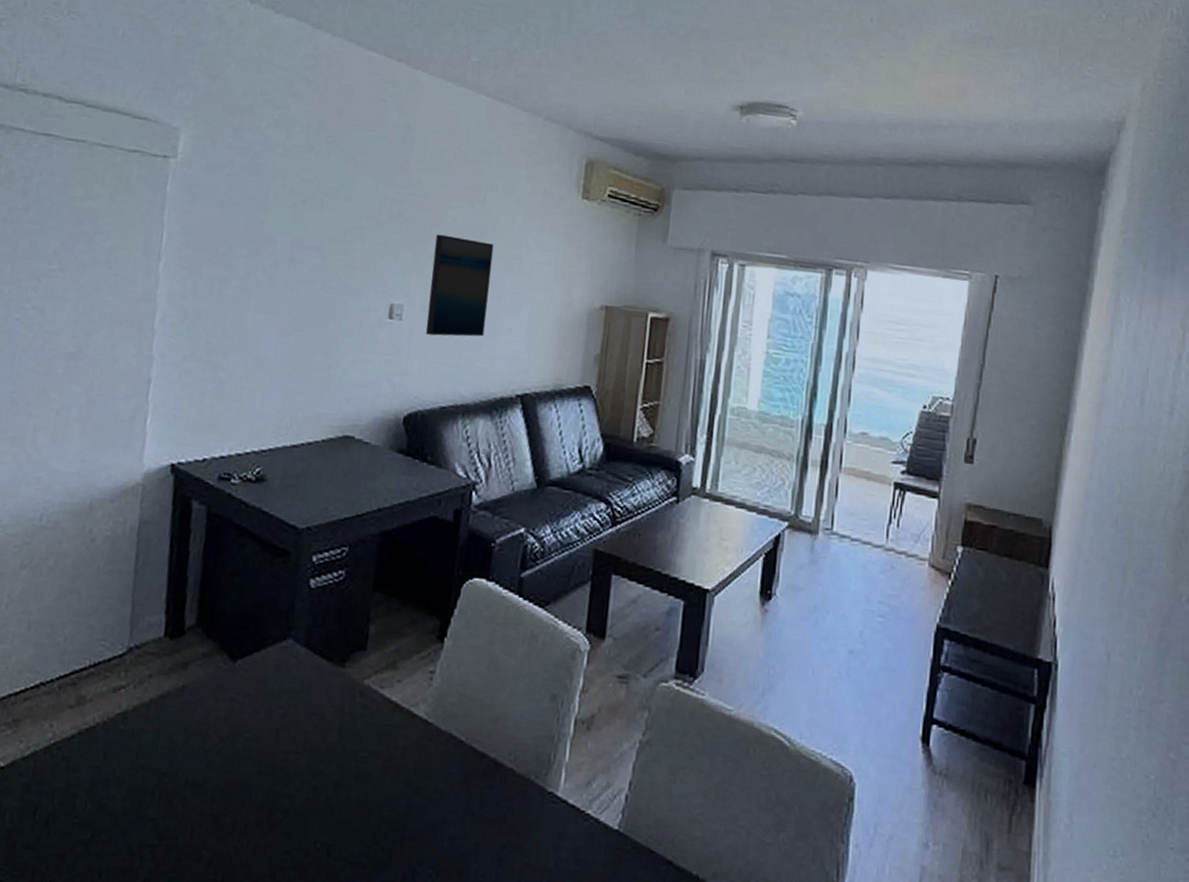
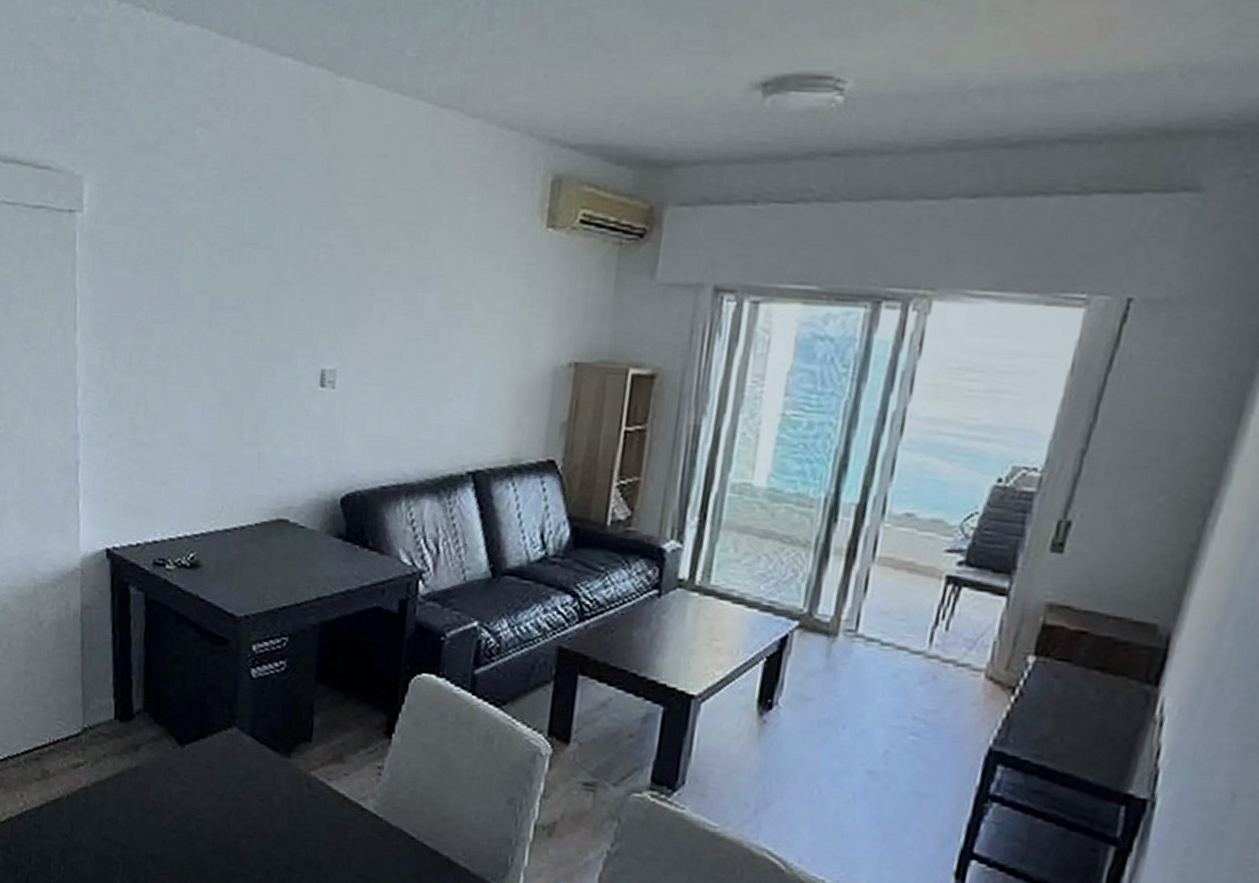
wall art: present [425,234,494,337] -> none [361,283,439,405]

